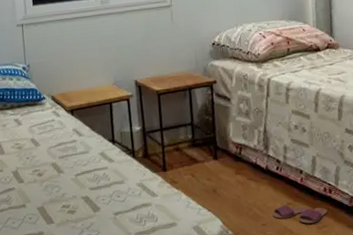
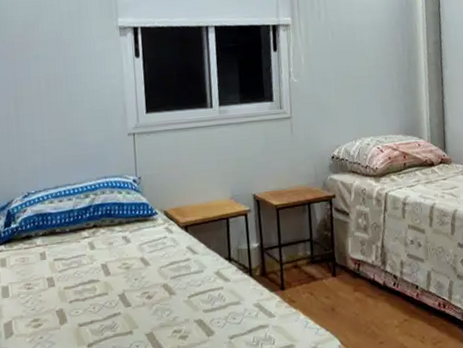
slippers: present [272,205,328,224] -> none [389,321,442,340]

